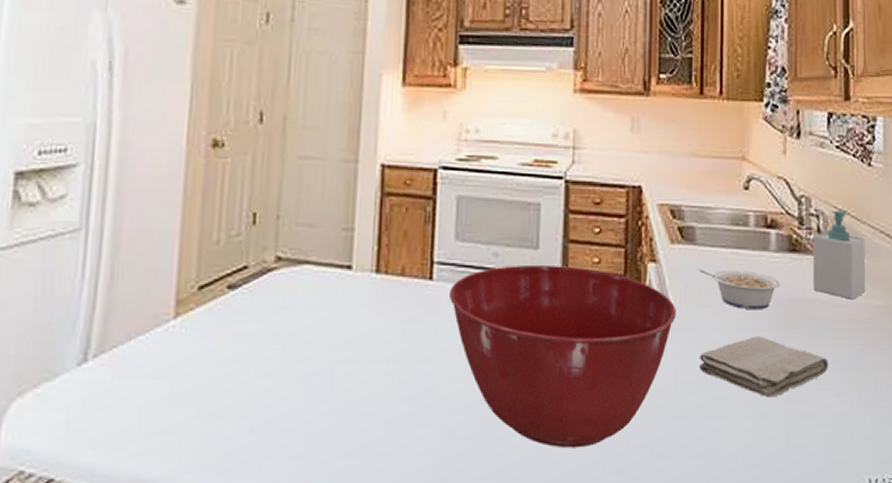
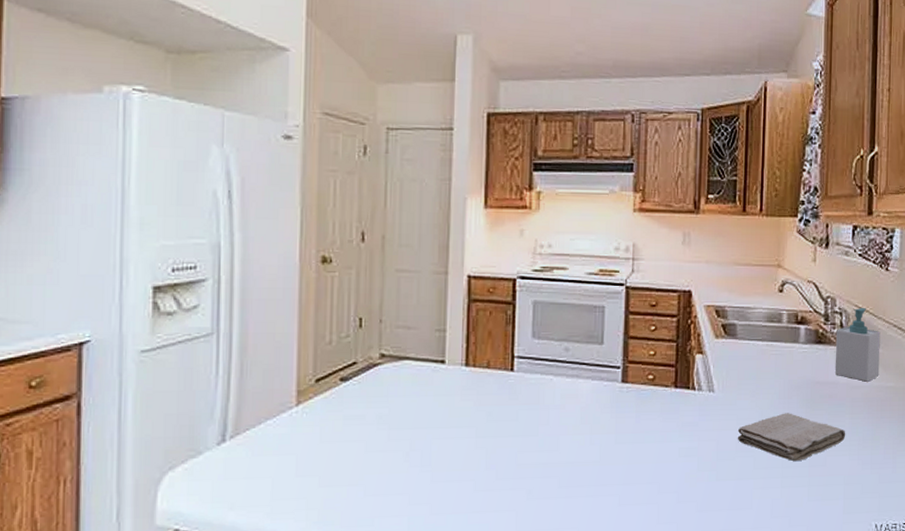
mixing bowl: present [448,266,676,449] -> none [527,358,719,505]
legume: present [698,269,781,310] -> none [738,359,808,392]

